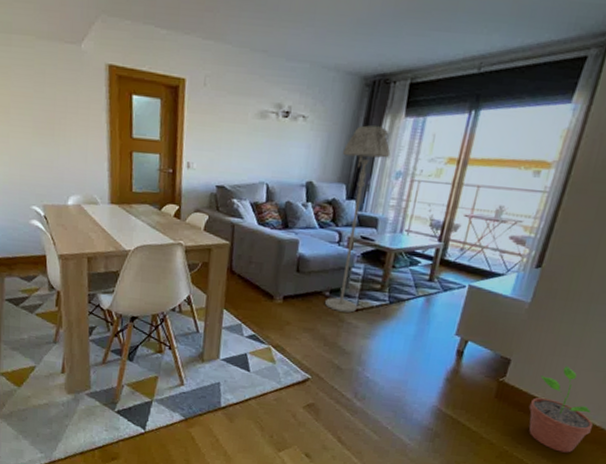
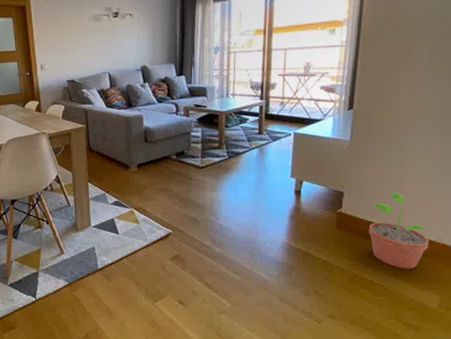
floor lamp: present [324,125,391,313] -> none [167,13,207,171]

